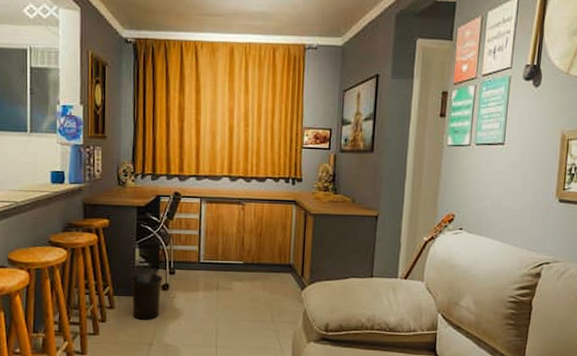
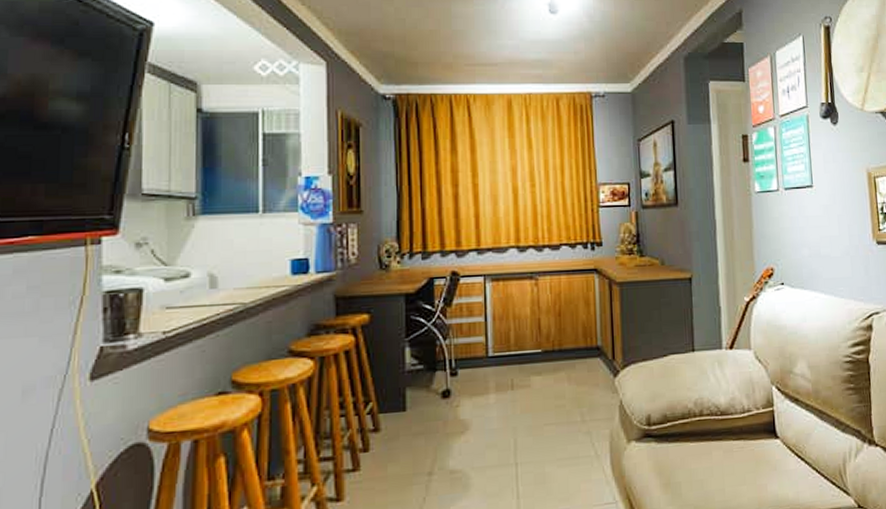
waste bin: present [131,273,162,320] -> none [401,378,442,442]

